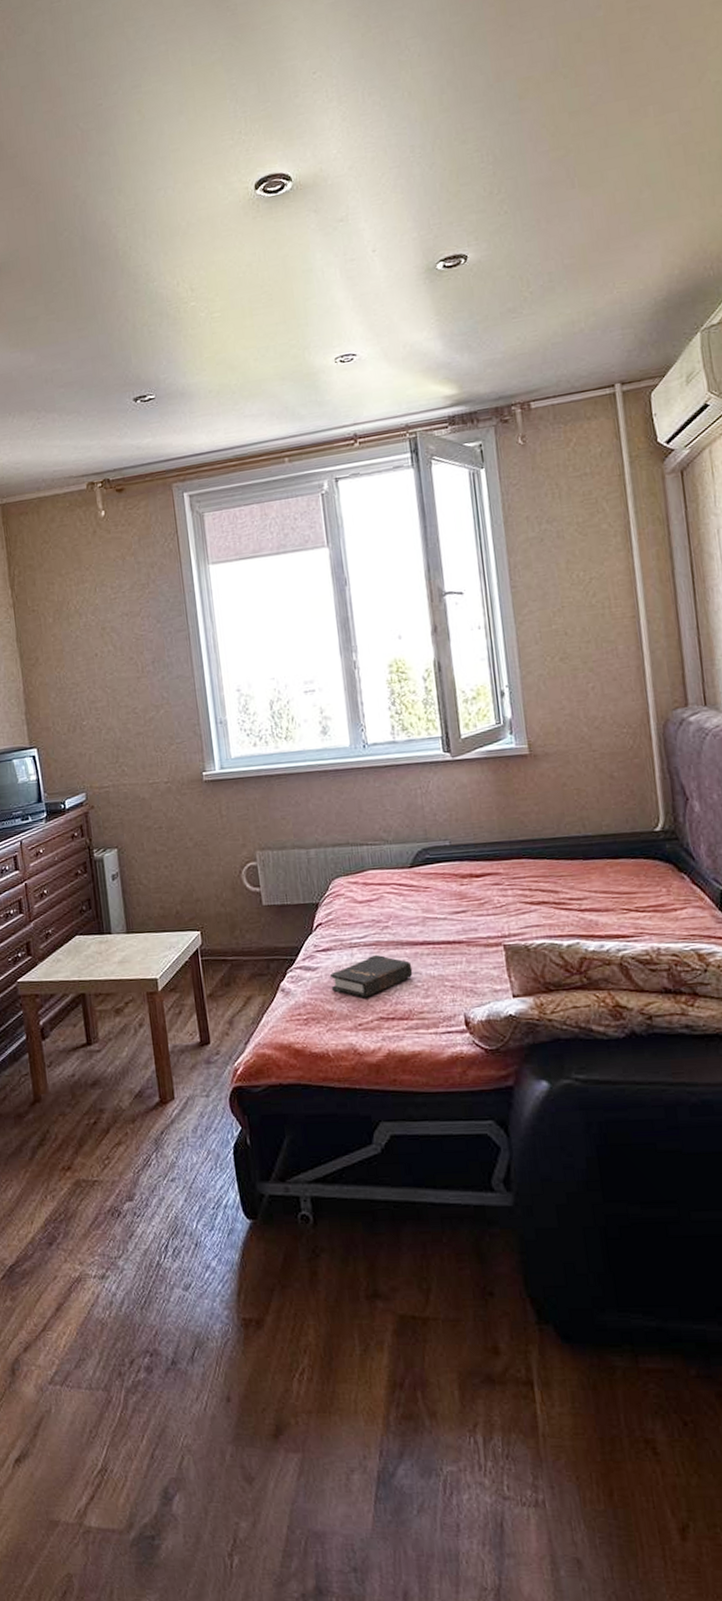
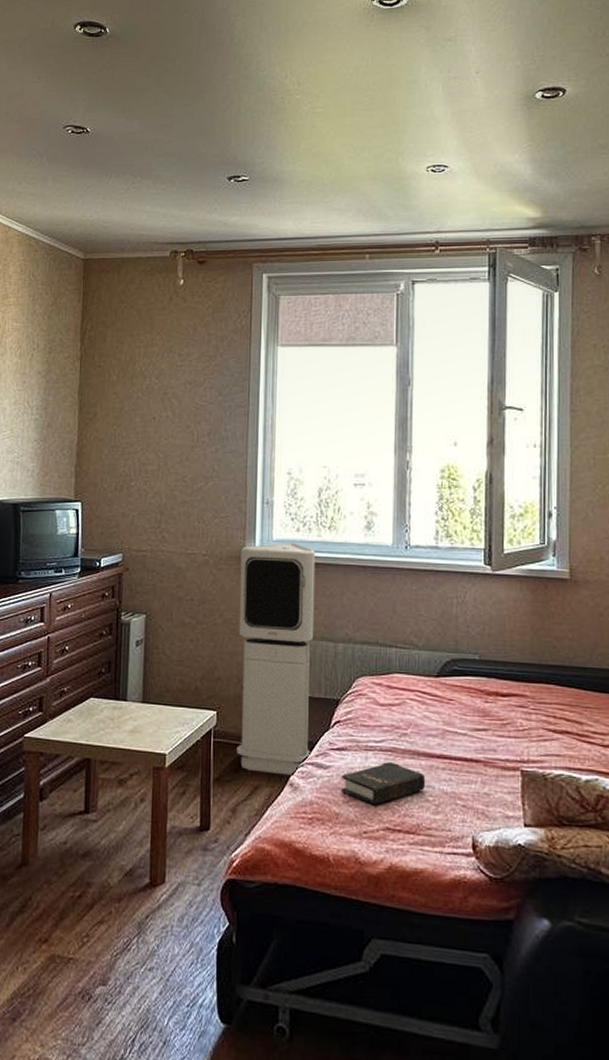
air purifier: none [201,758,298,983] -> present [236,543,316,776]

